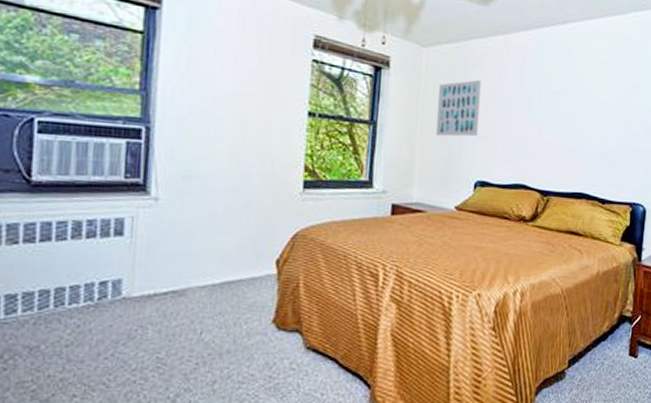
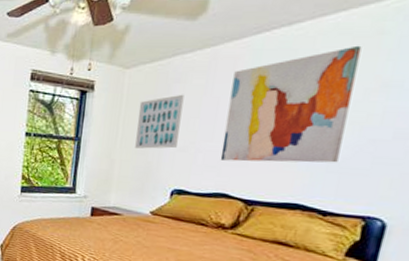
wall art: none [517,49,617,154] -> present [220,45,362,163]

